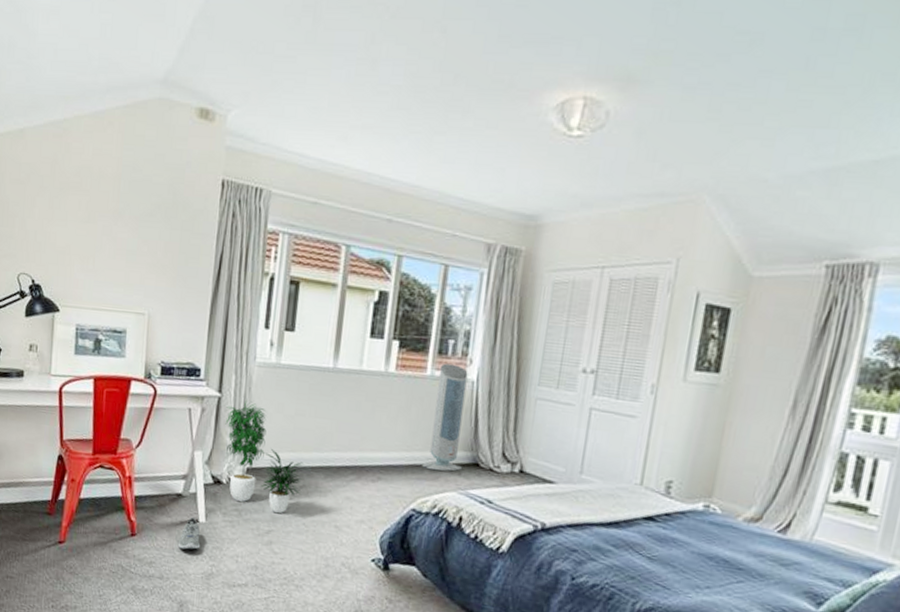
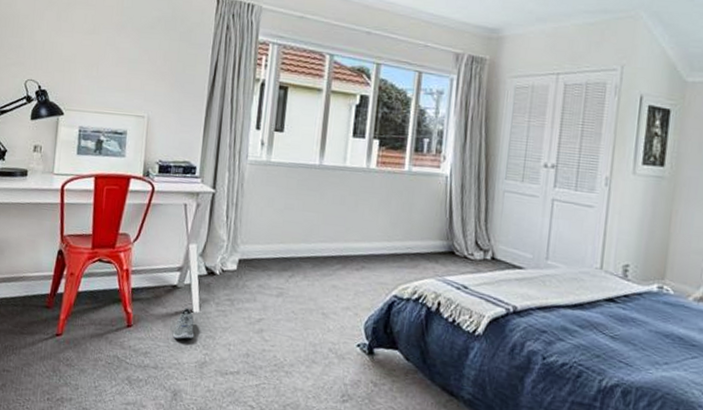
potted plant: present [225,399,304,514] -> none [219,195,293,303]
air purifier: present [422,363,468,472] -> none [402,160,442,260]

